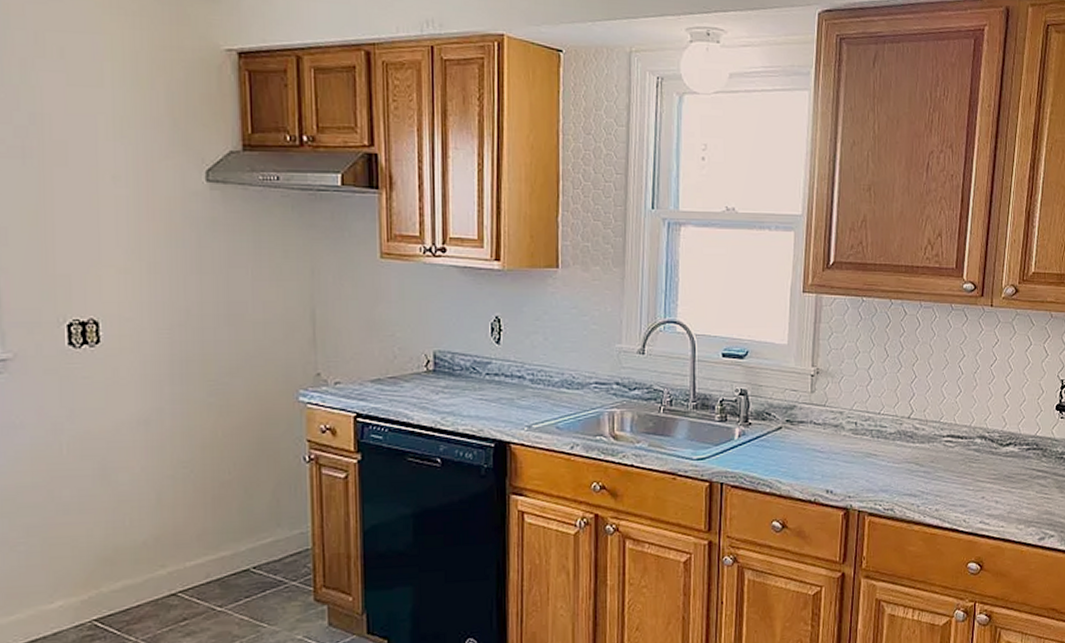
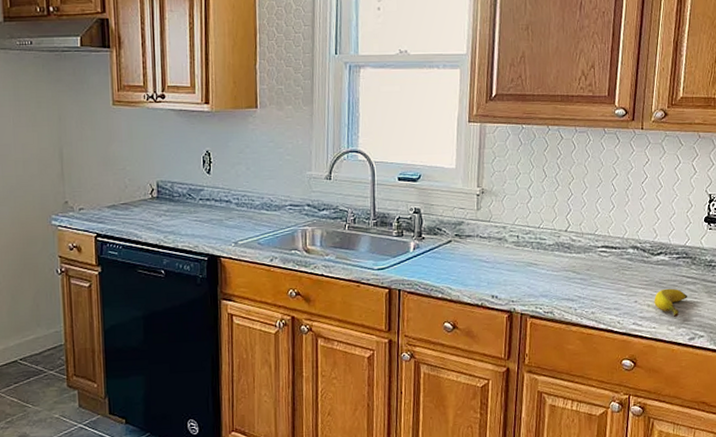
banana: none [1002,483,1037,516] -> present [654,288,687,318]

